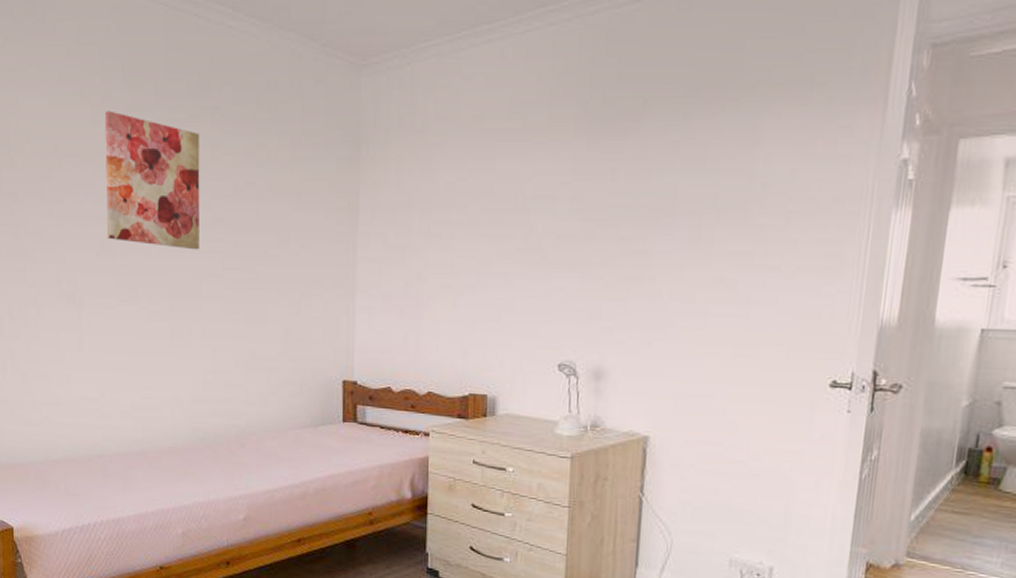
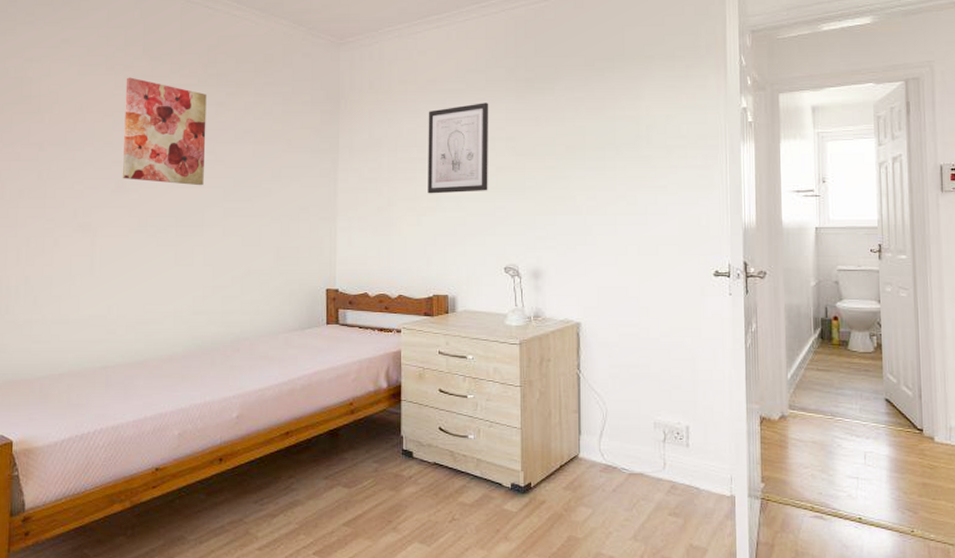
wall art: none [467,148,551,269] -> present [428,103,489,194]

